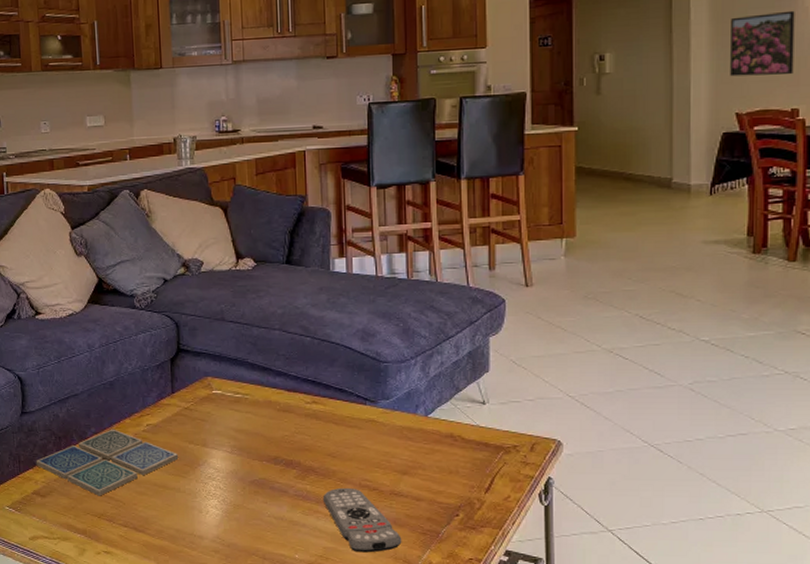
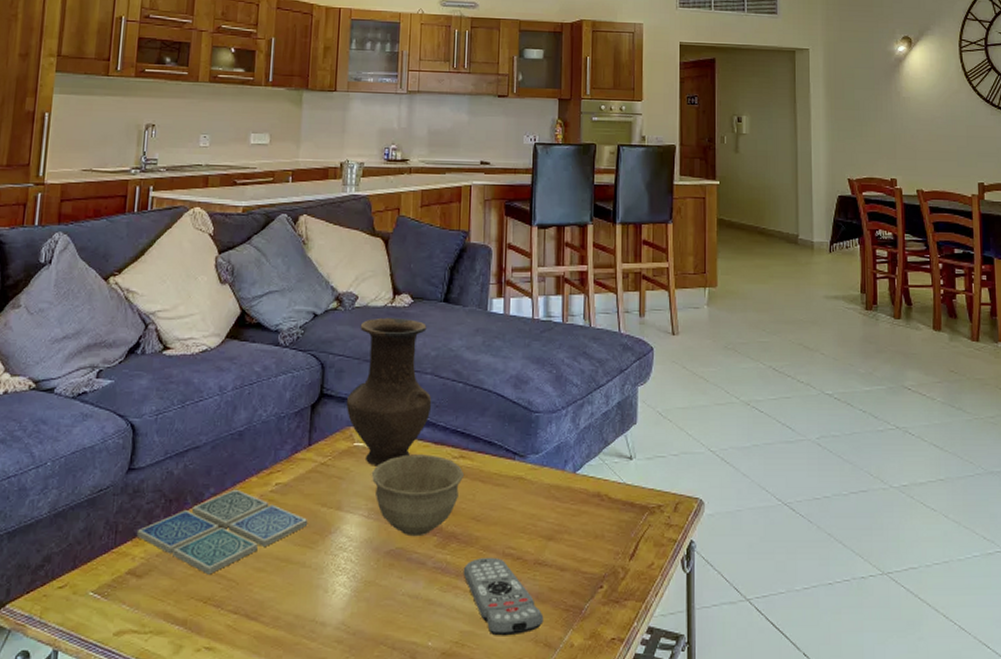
vase: none [201,280,282,410] -> present [346,317,432,466]
bowl: none [231,400,318,470] -> present [371,454,465,537]
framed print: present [730,10,795,77] -> none [842,93,891,149]

